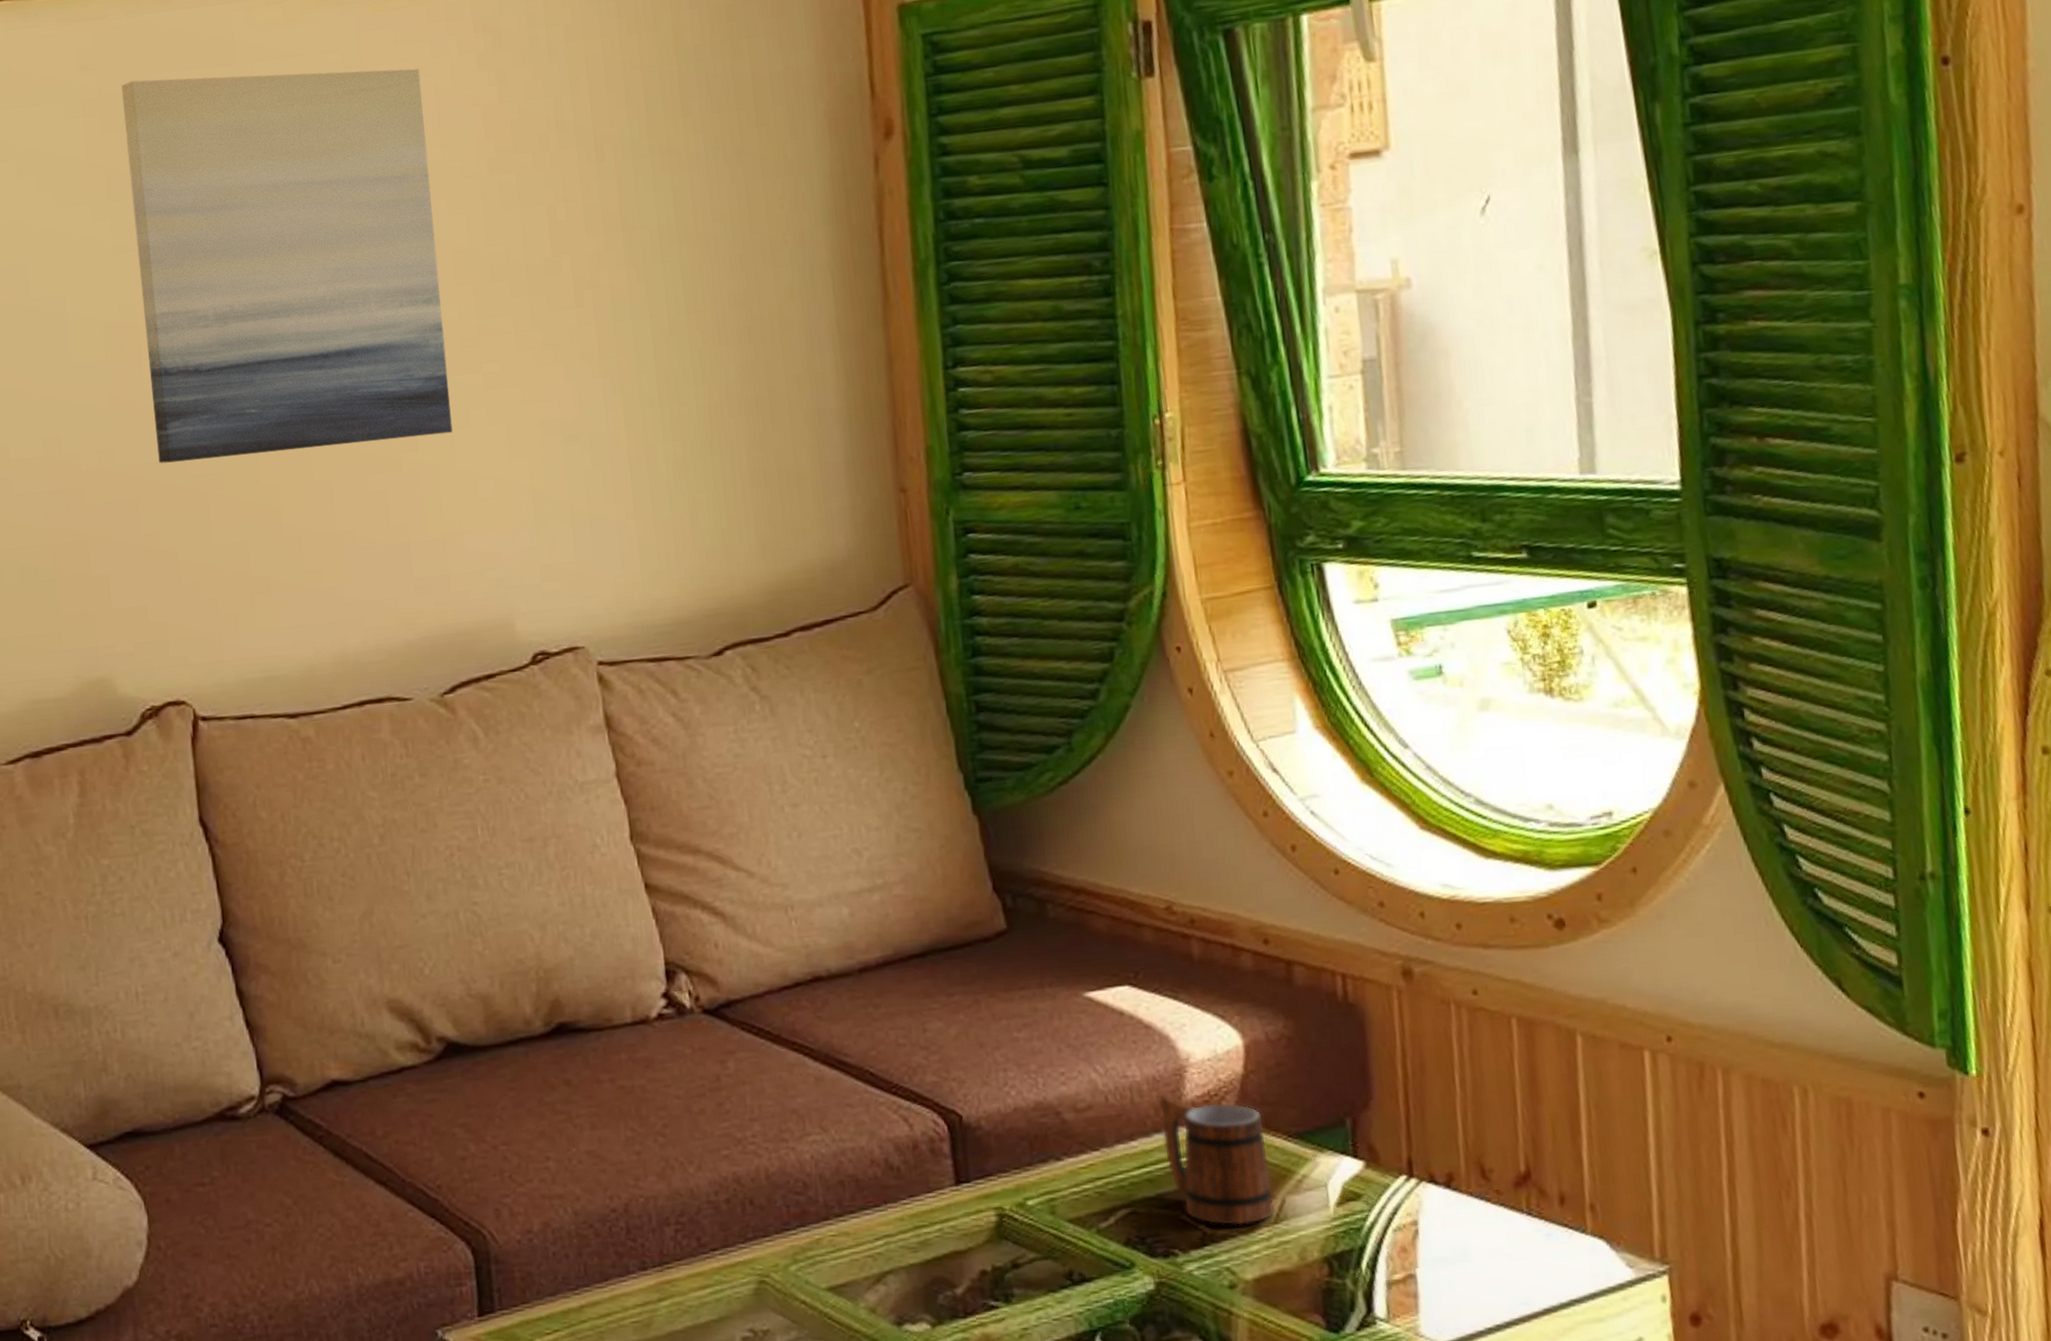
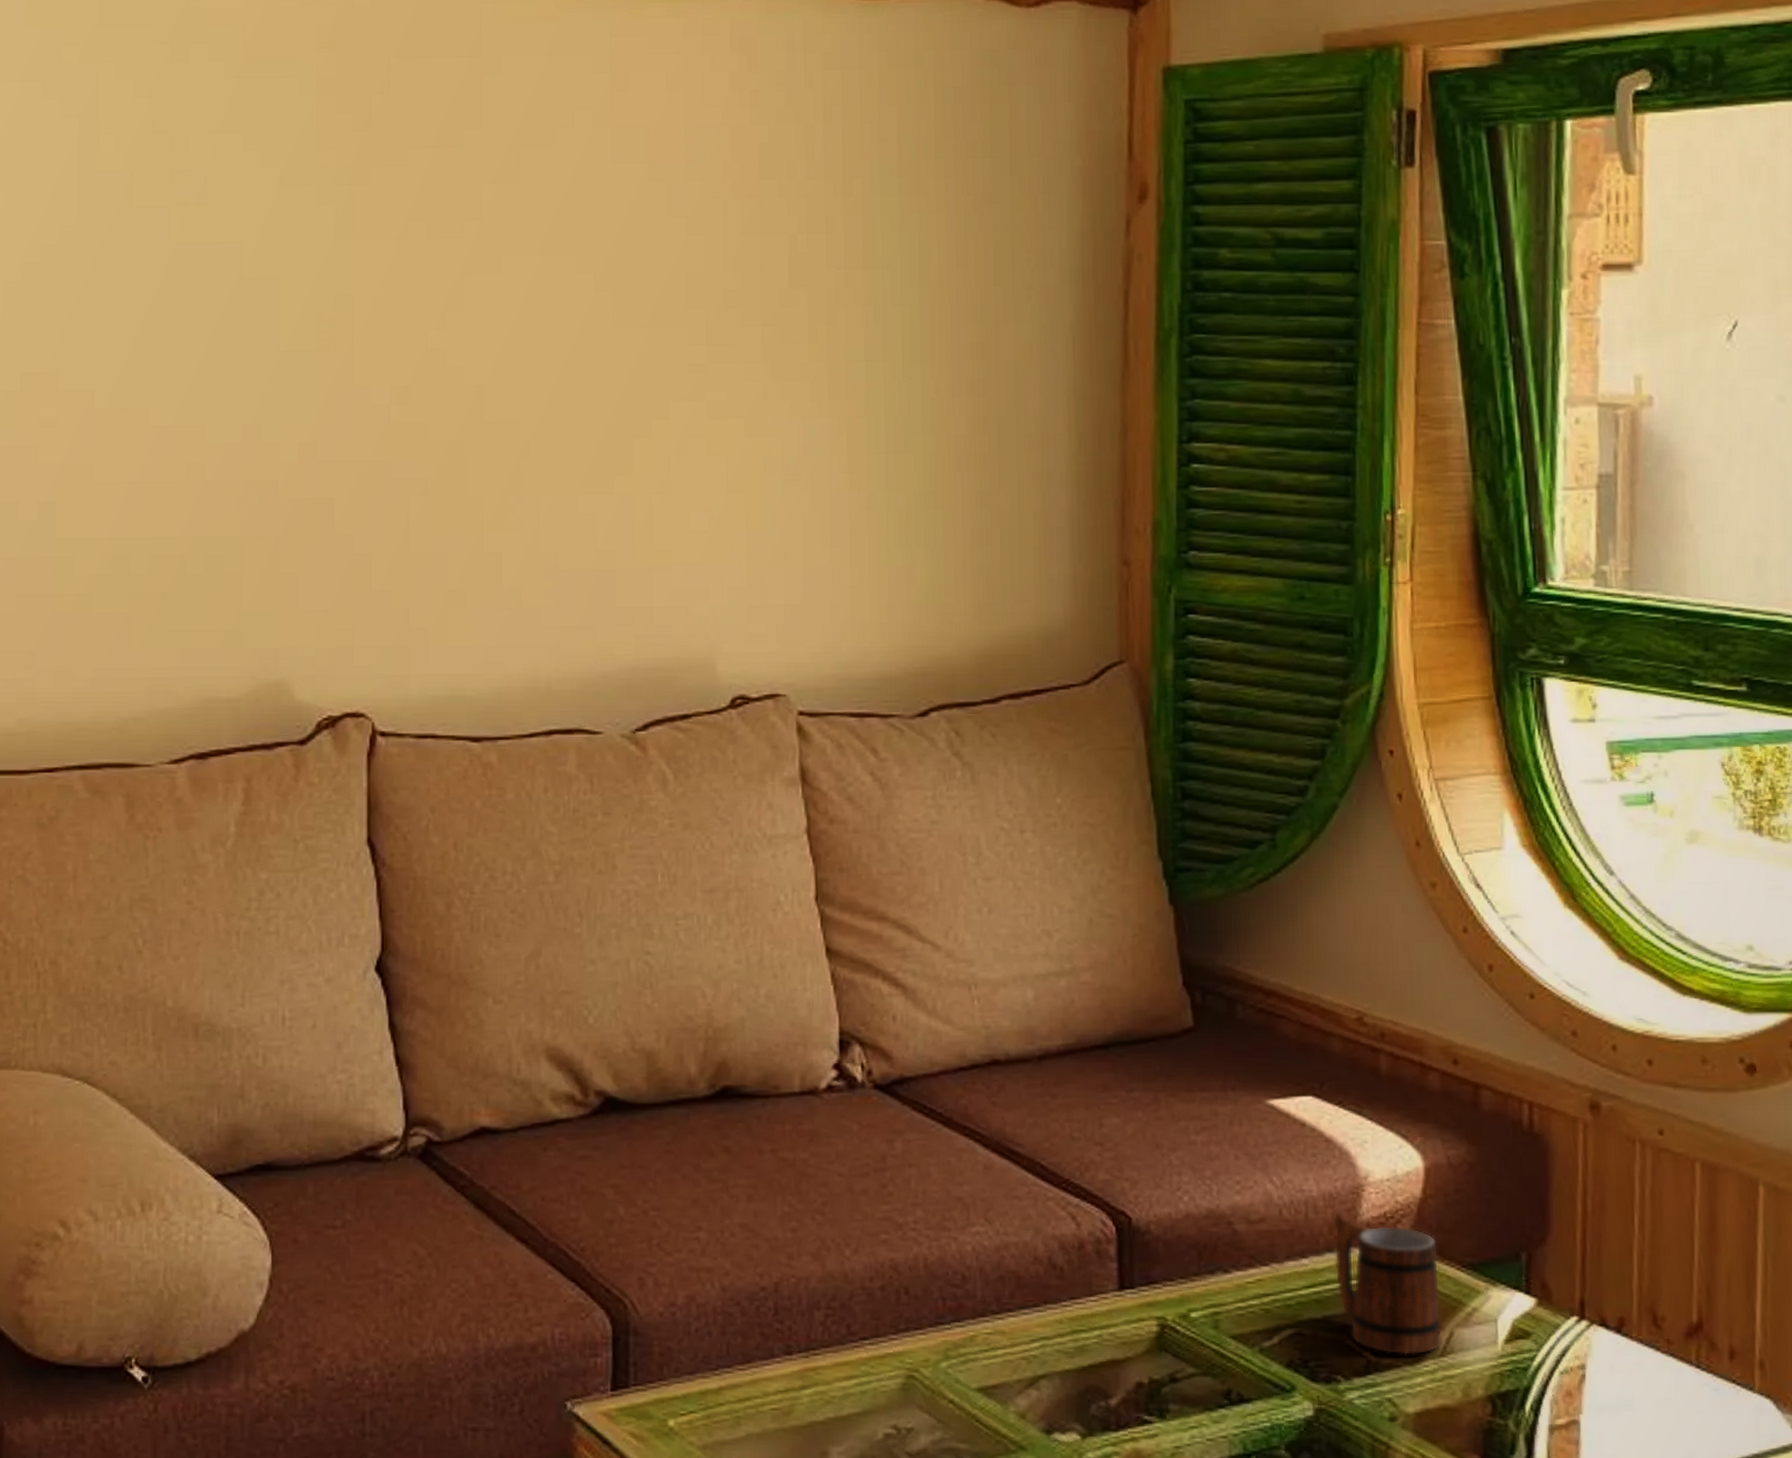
wall art: present [121,69,453,464] -> none [360,63,671,463]

